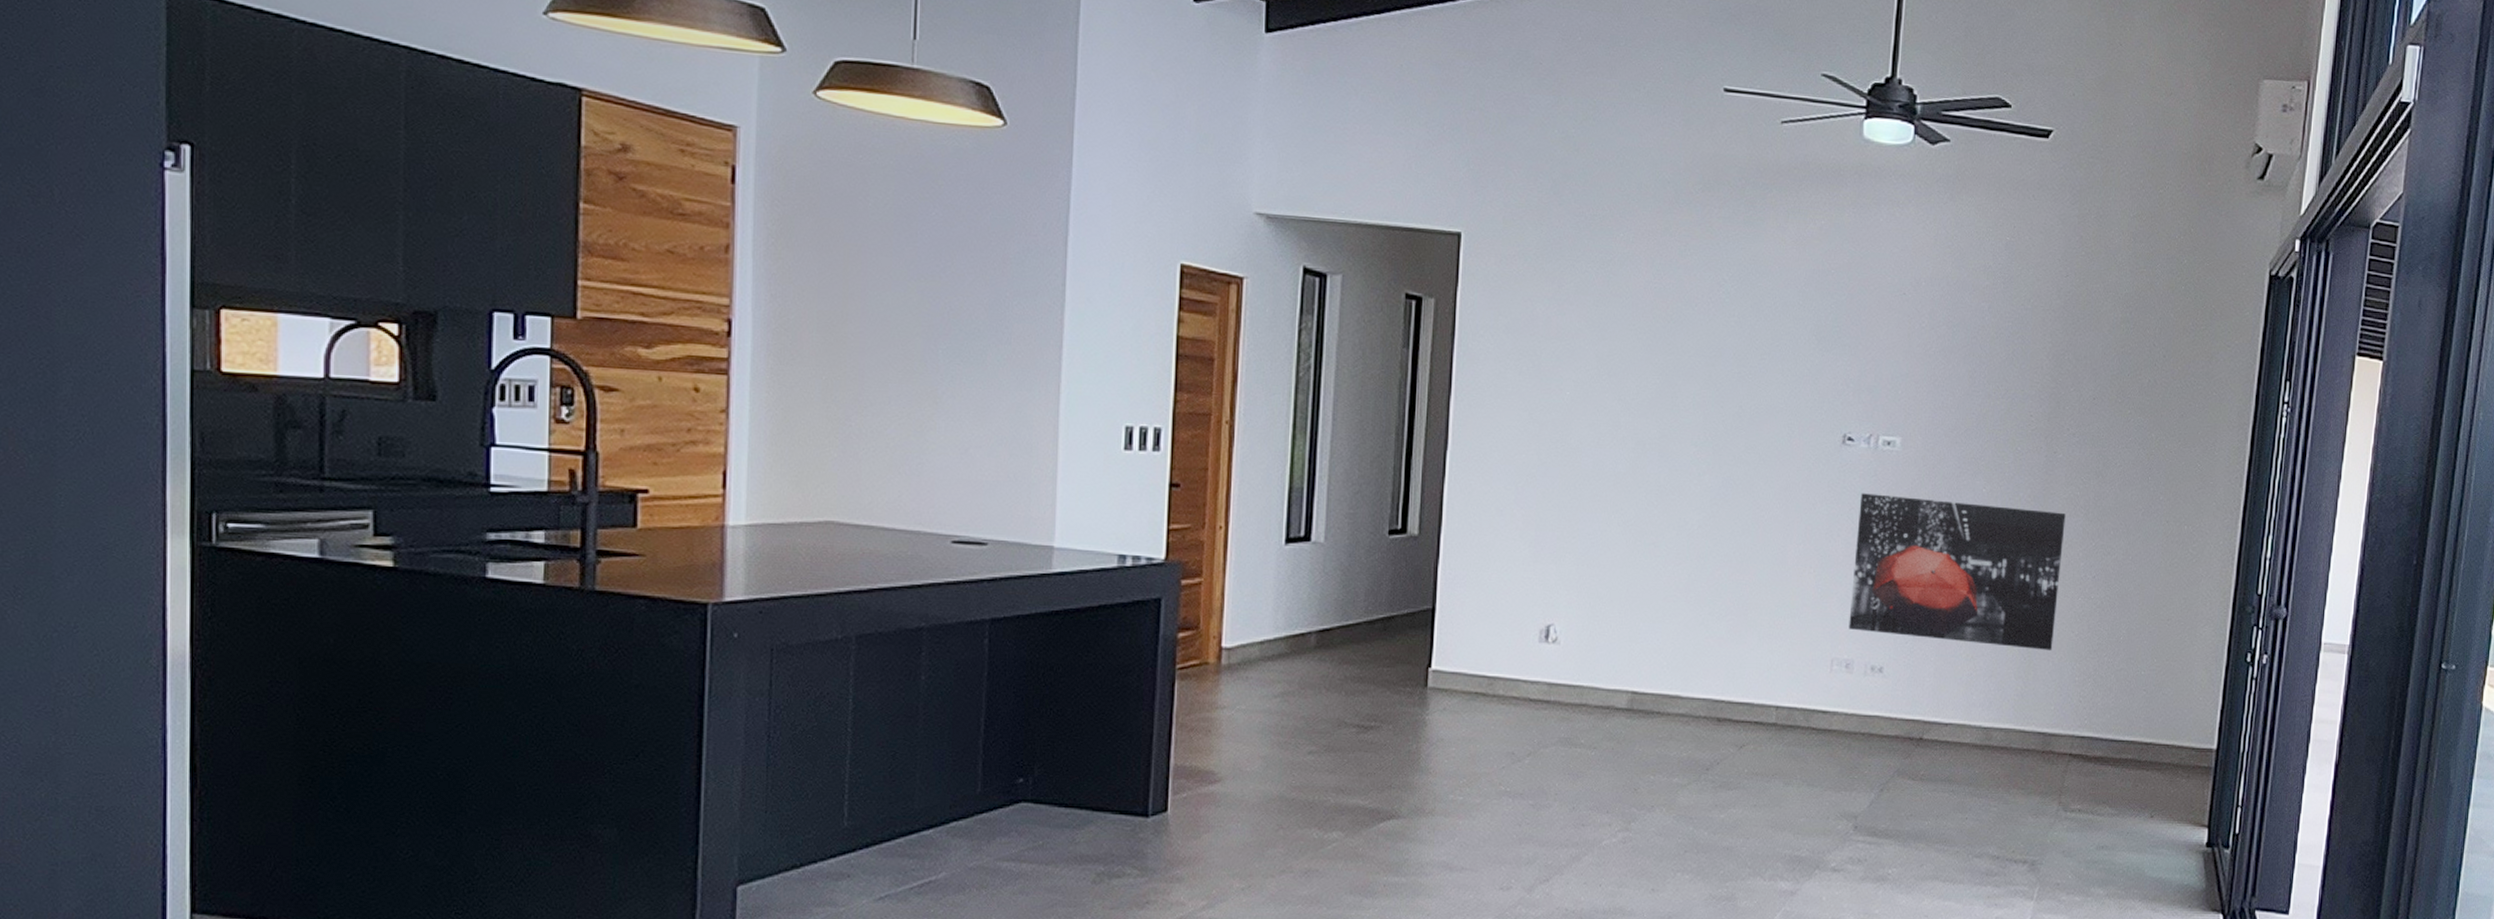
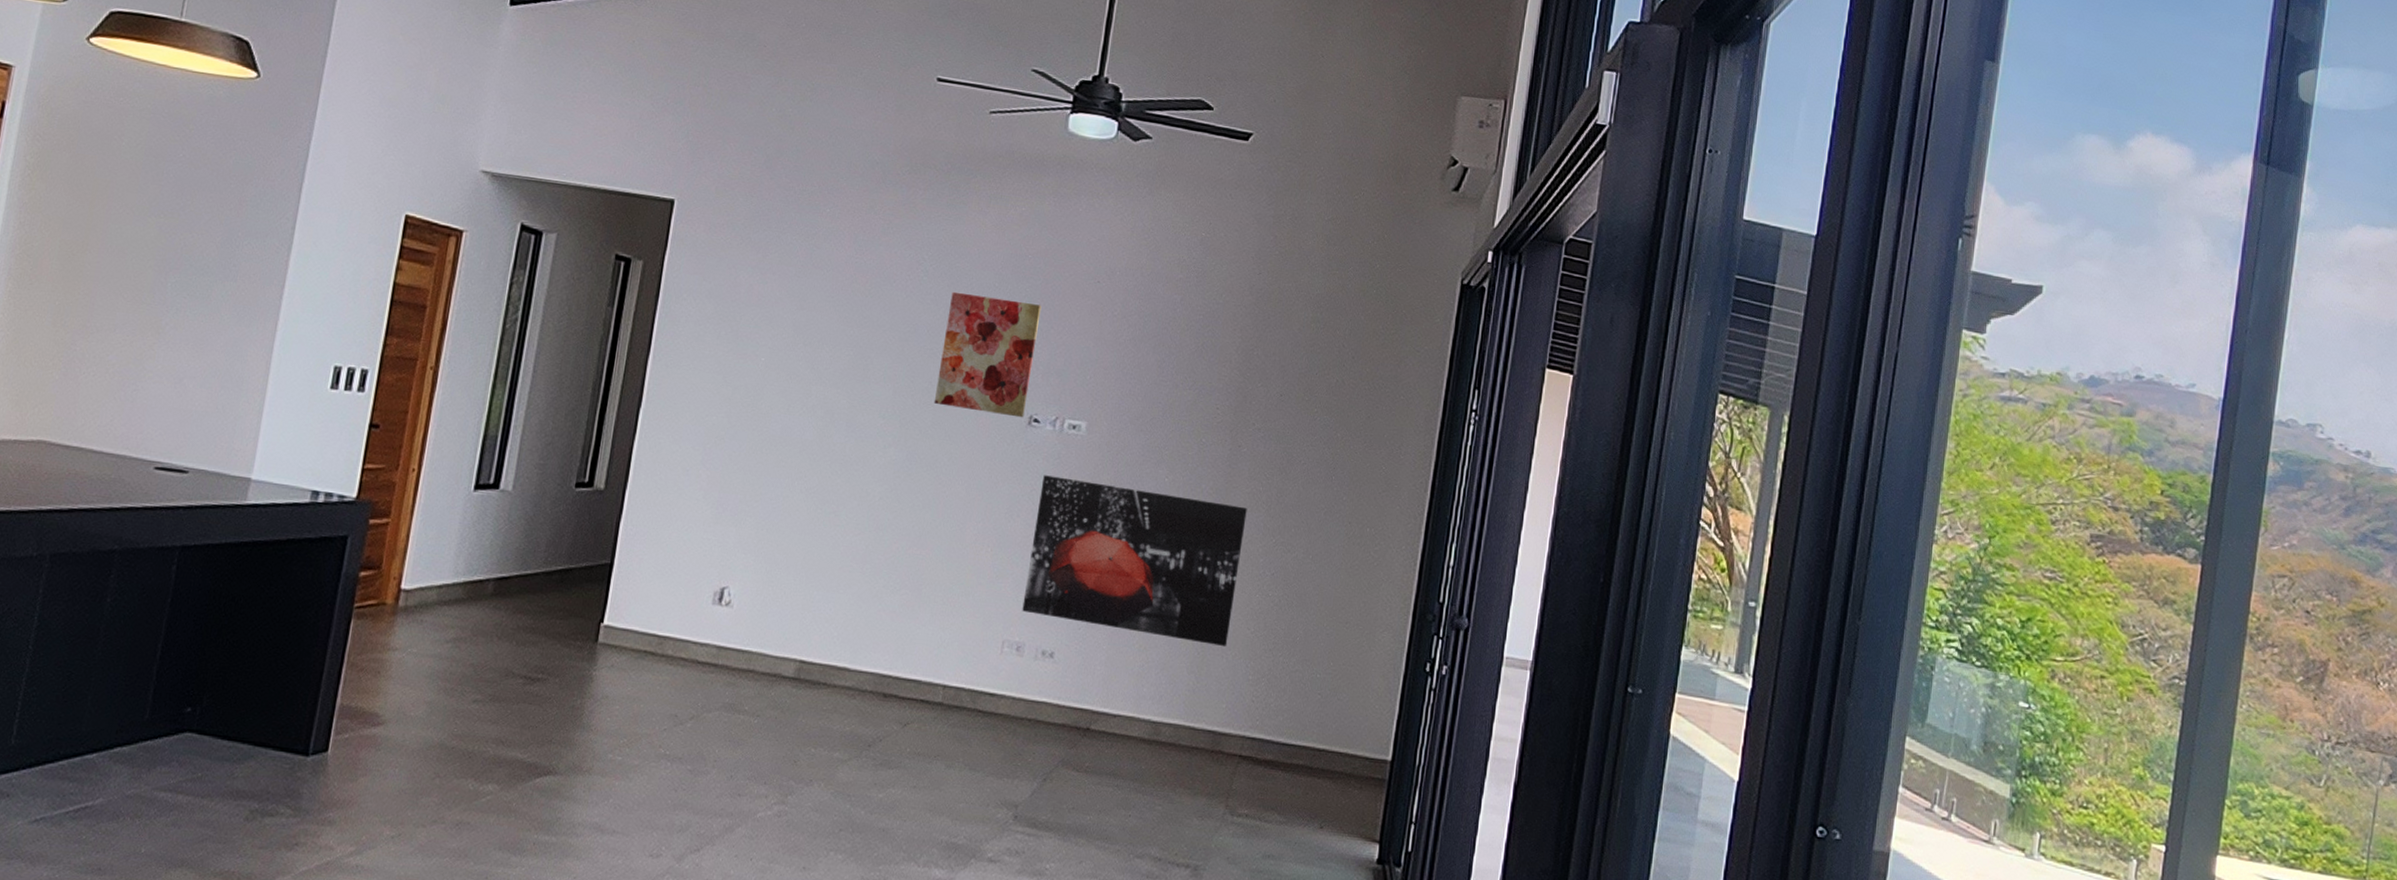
wall art: none [1745,312,1848,437] -> present [933,291,1042,418]

